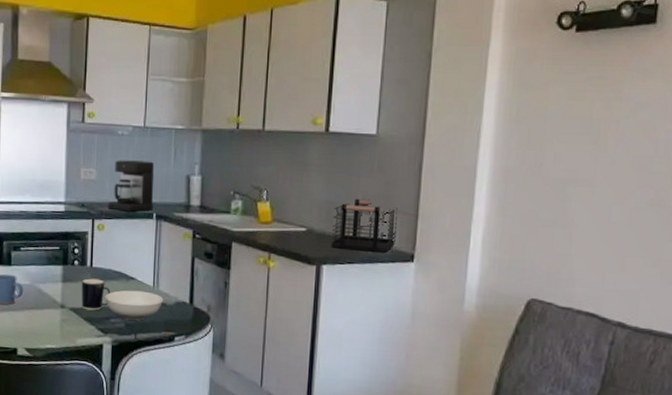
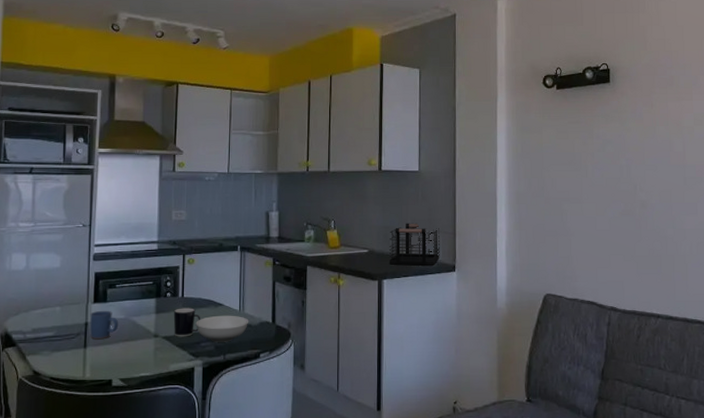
coffee maker: present [107,160,155,213] -> none [197,201,238,247]

